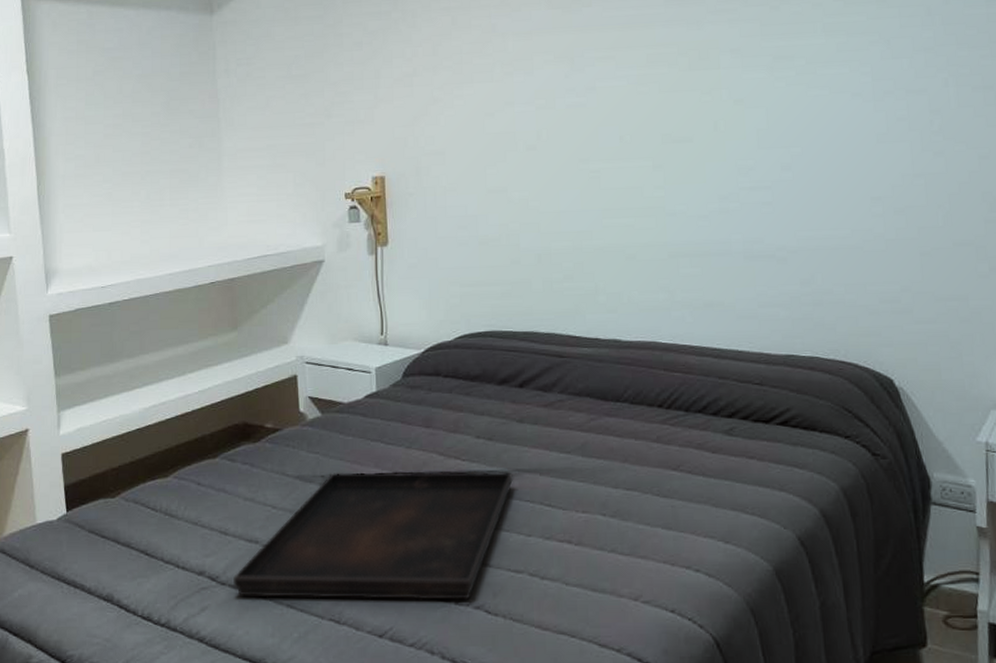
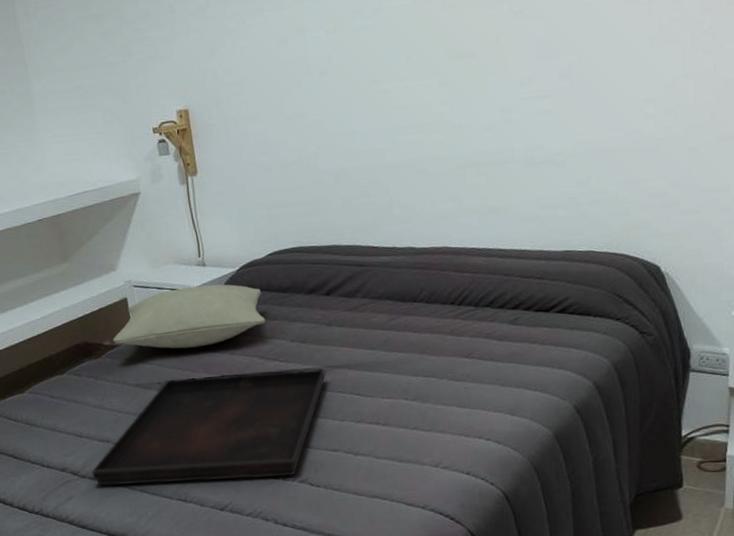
pillow: none [276,366,449,438] -> present [113,284,265,349]

